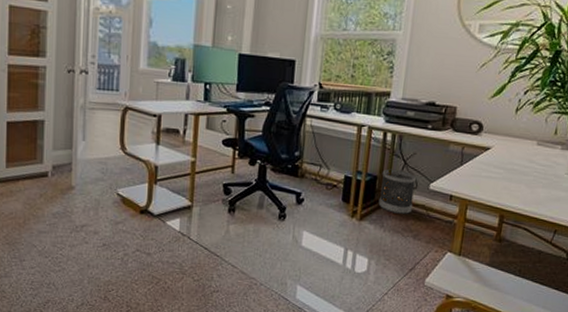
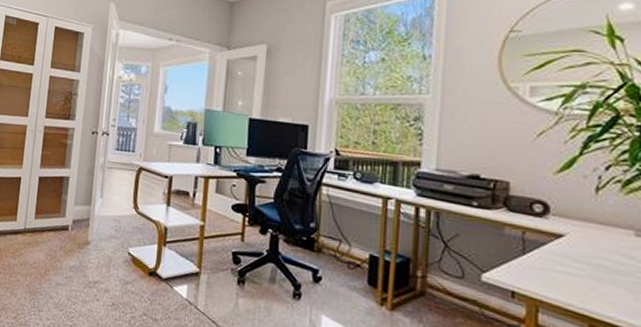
wastebasket: present [378,169,417,214] -> none [414,250,463,310]

